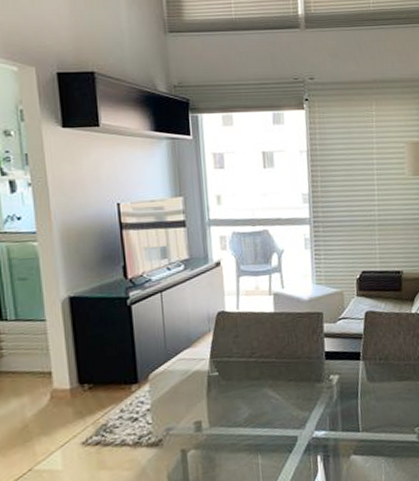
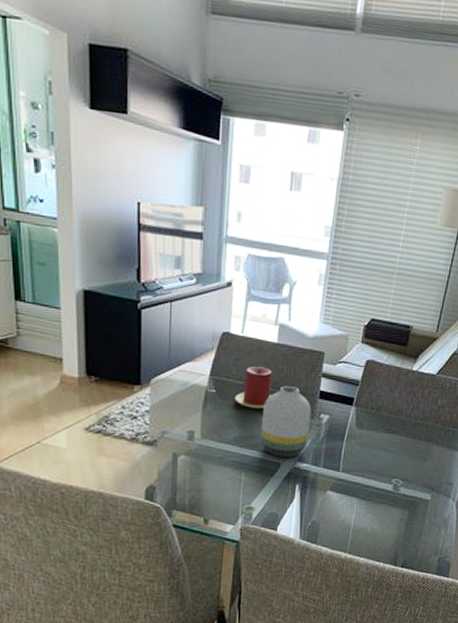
candle: none [239,339,277,384] -> present [235,366,272,409]
vase: none [270,352,322,430] -> present [260,386,312,457]

